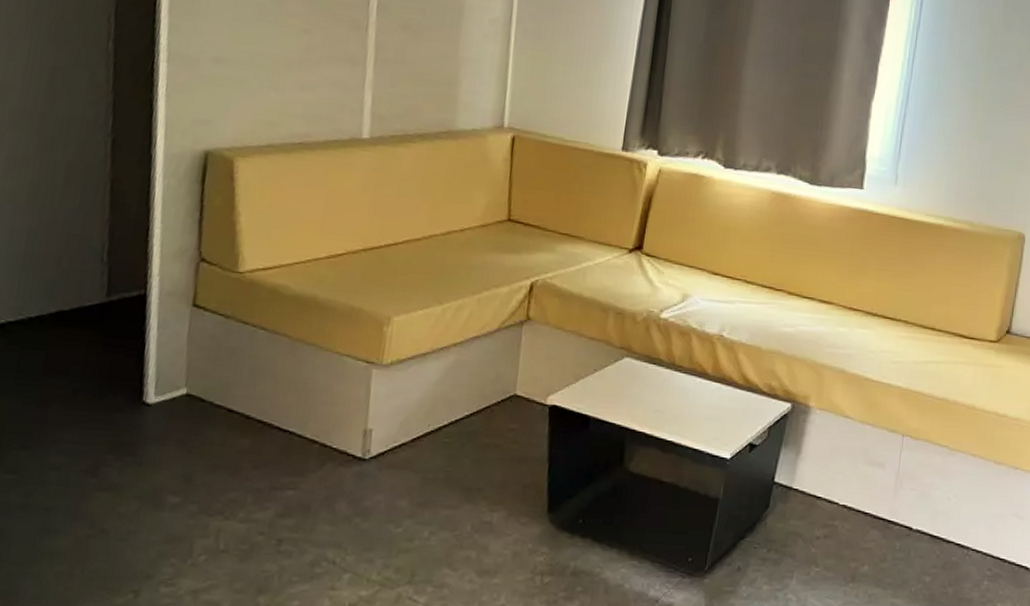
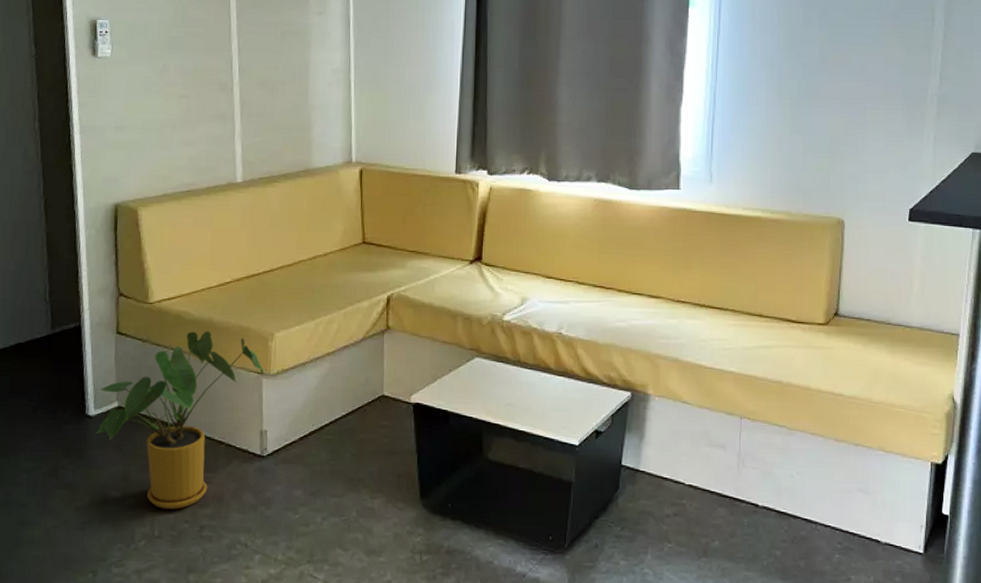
house plant: none [153,309,375,519] -> present [95,331,263,509]

